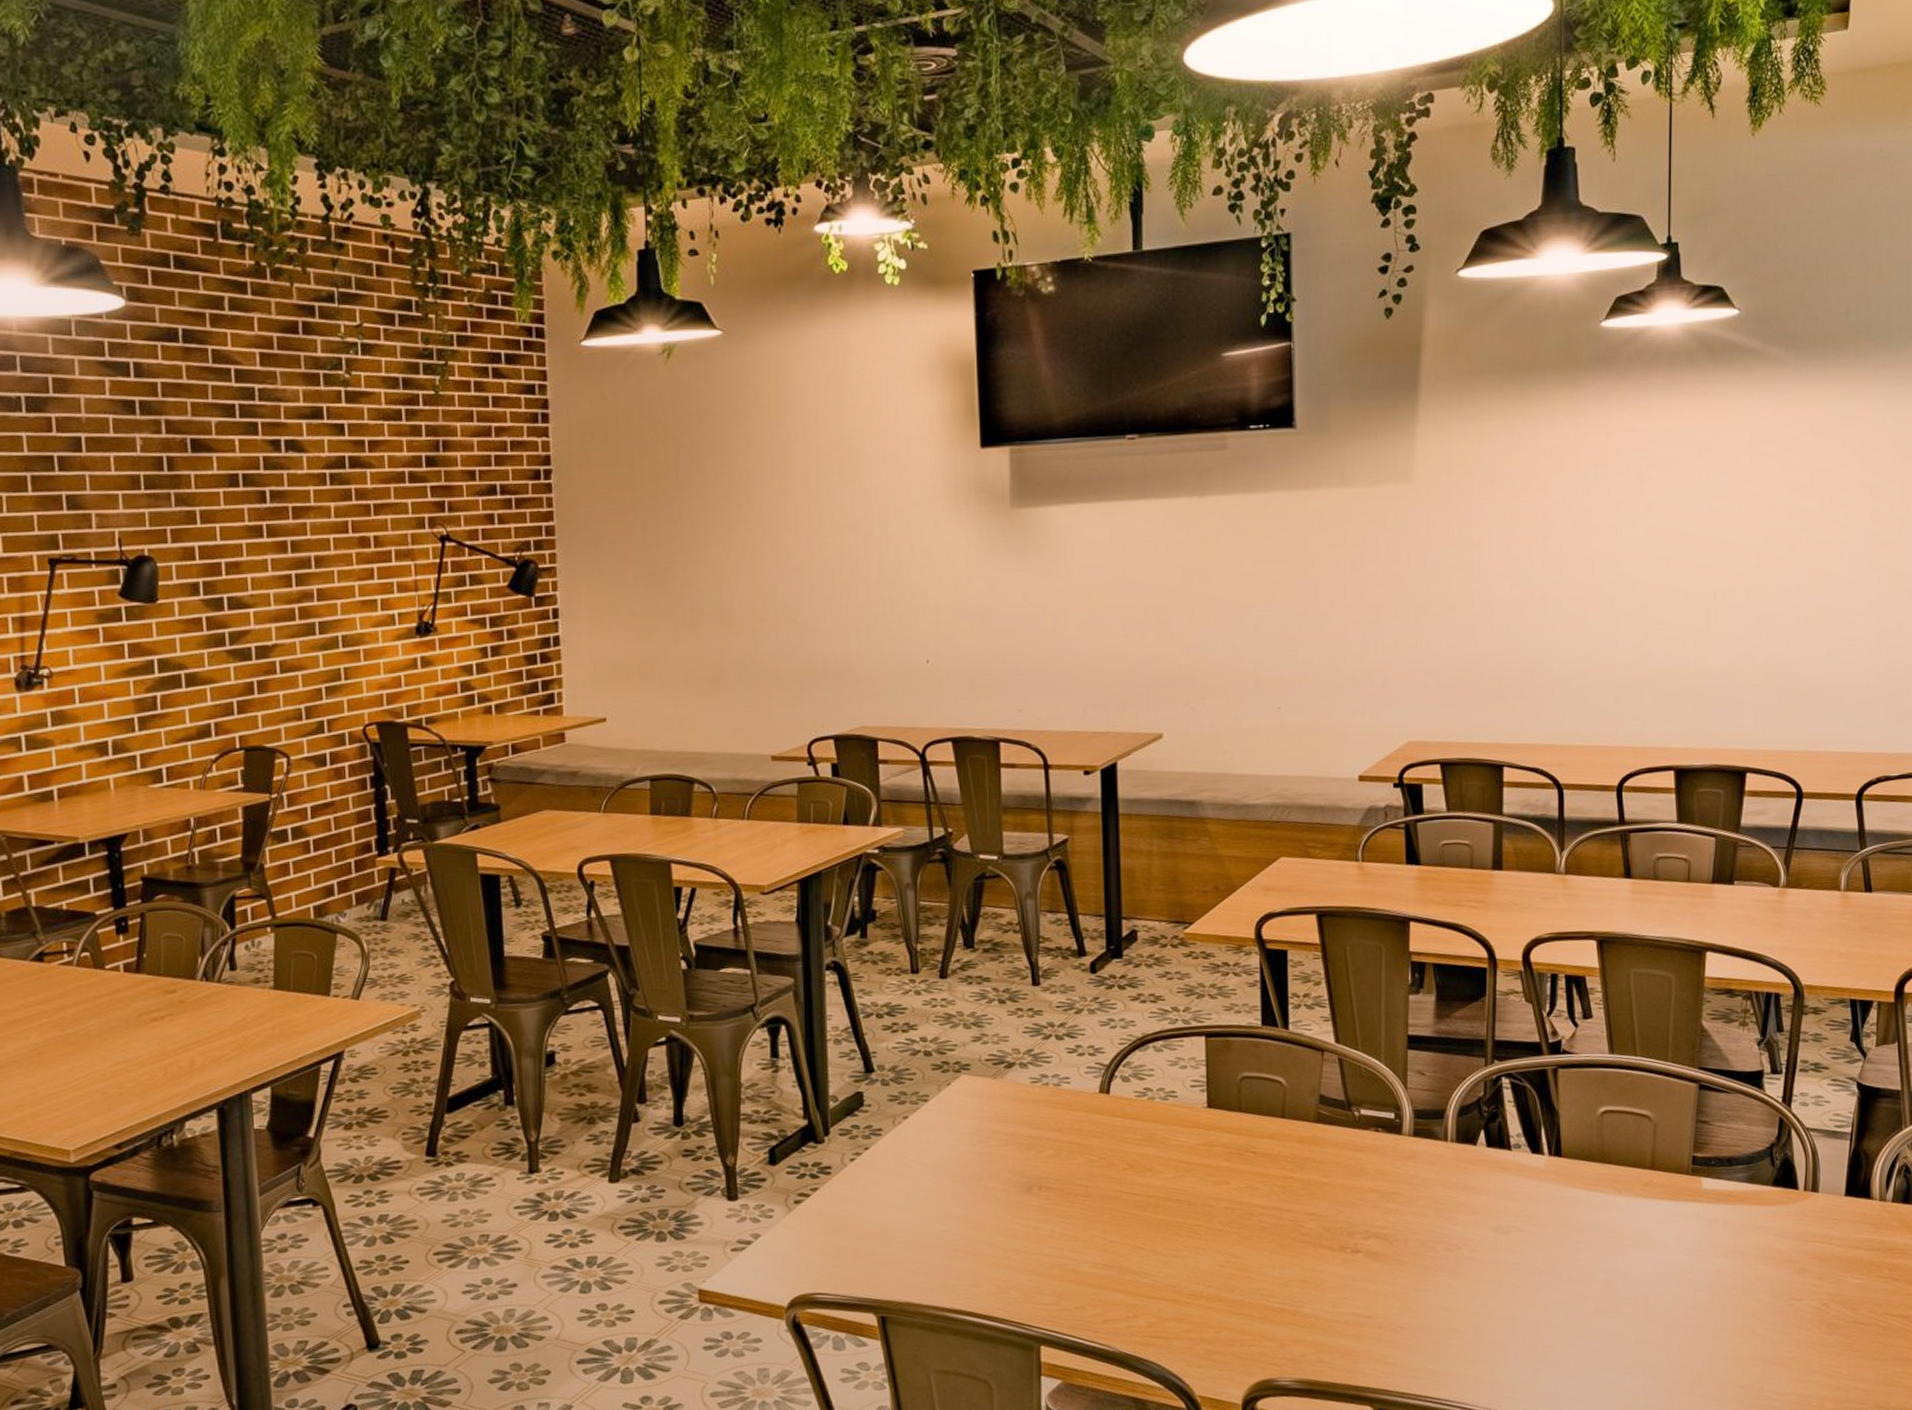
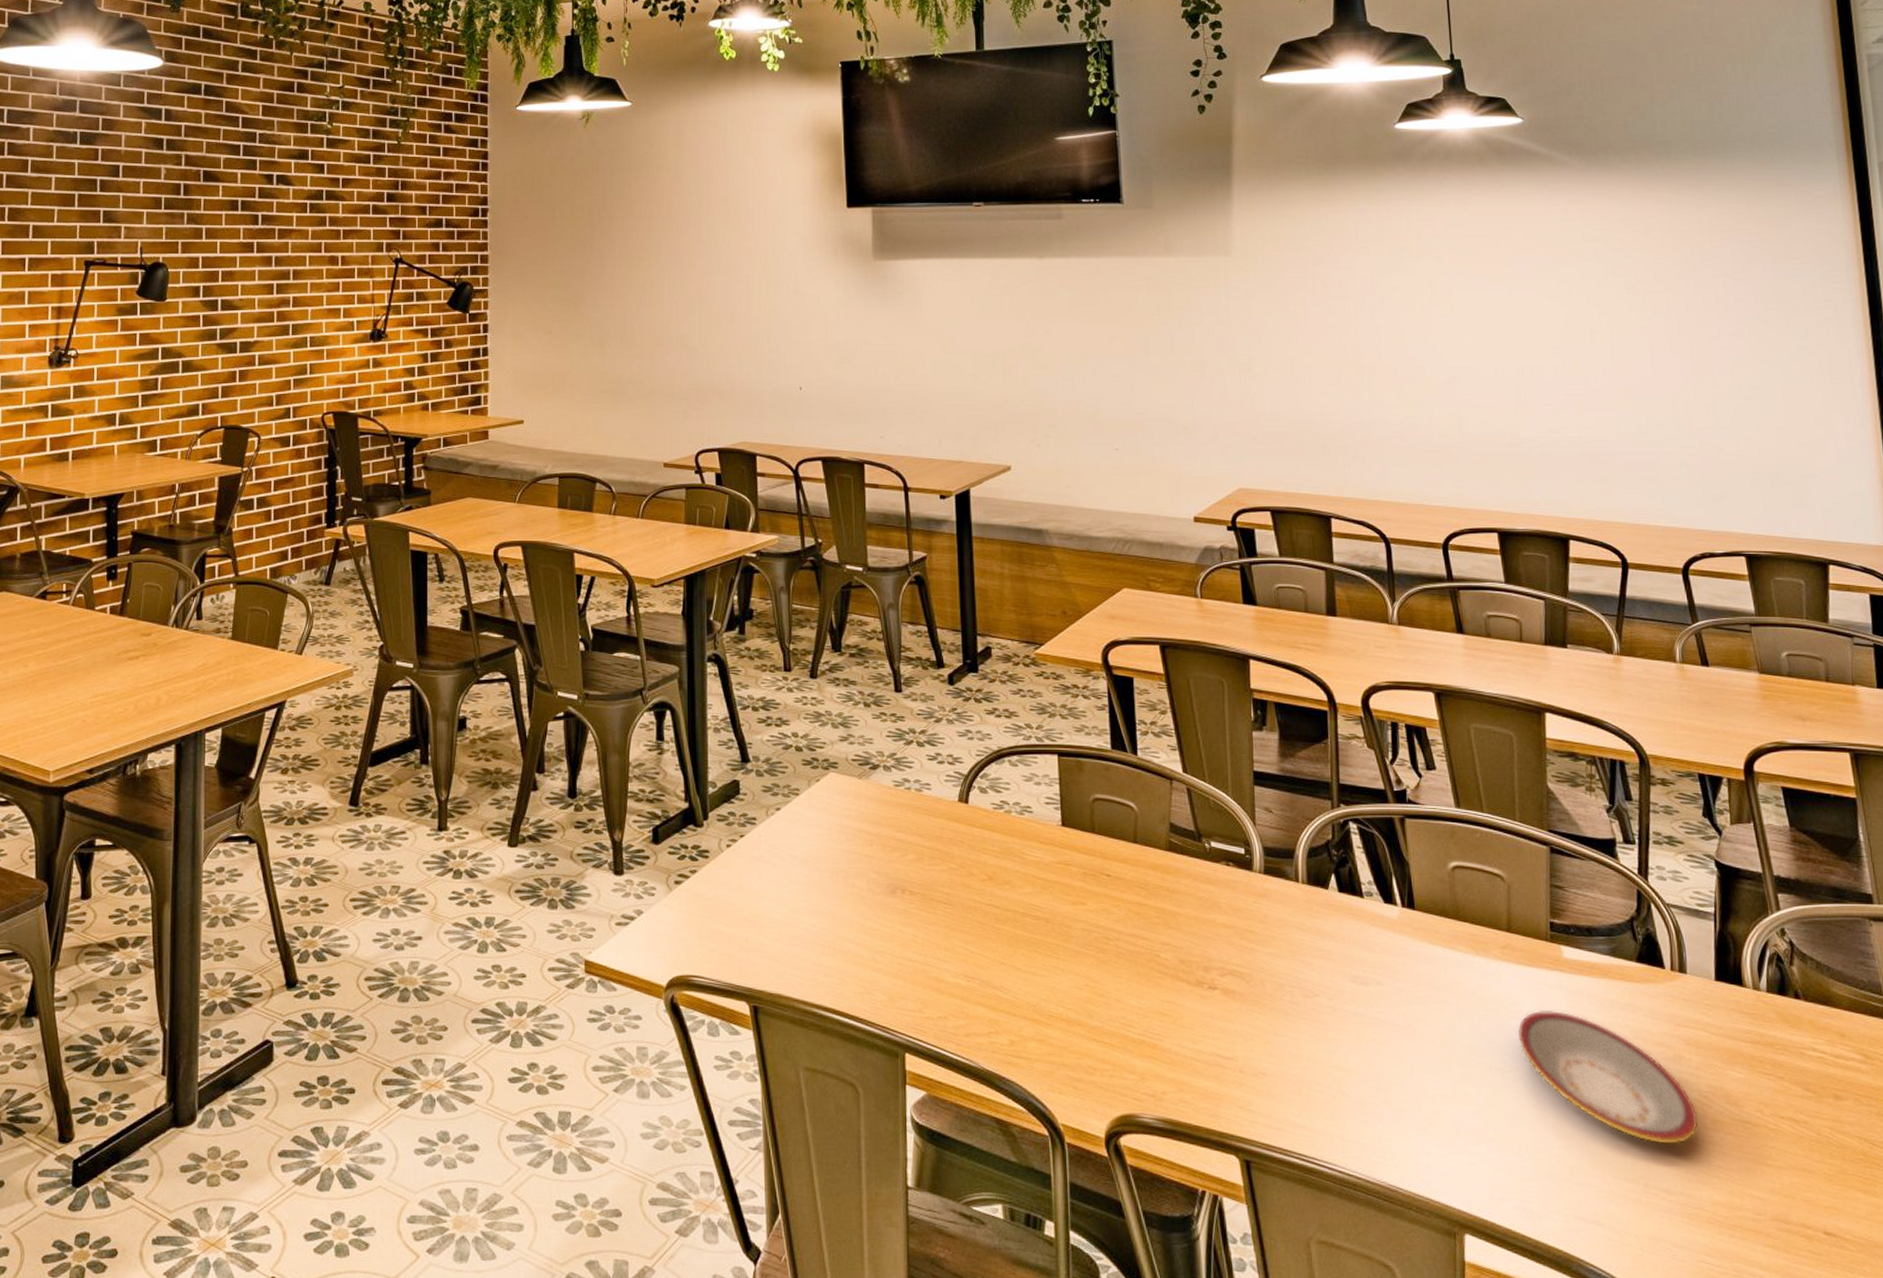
plate: none [1652,1239,1815,1352] -> present [1517,1011,1699,1144]

